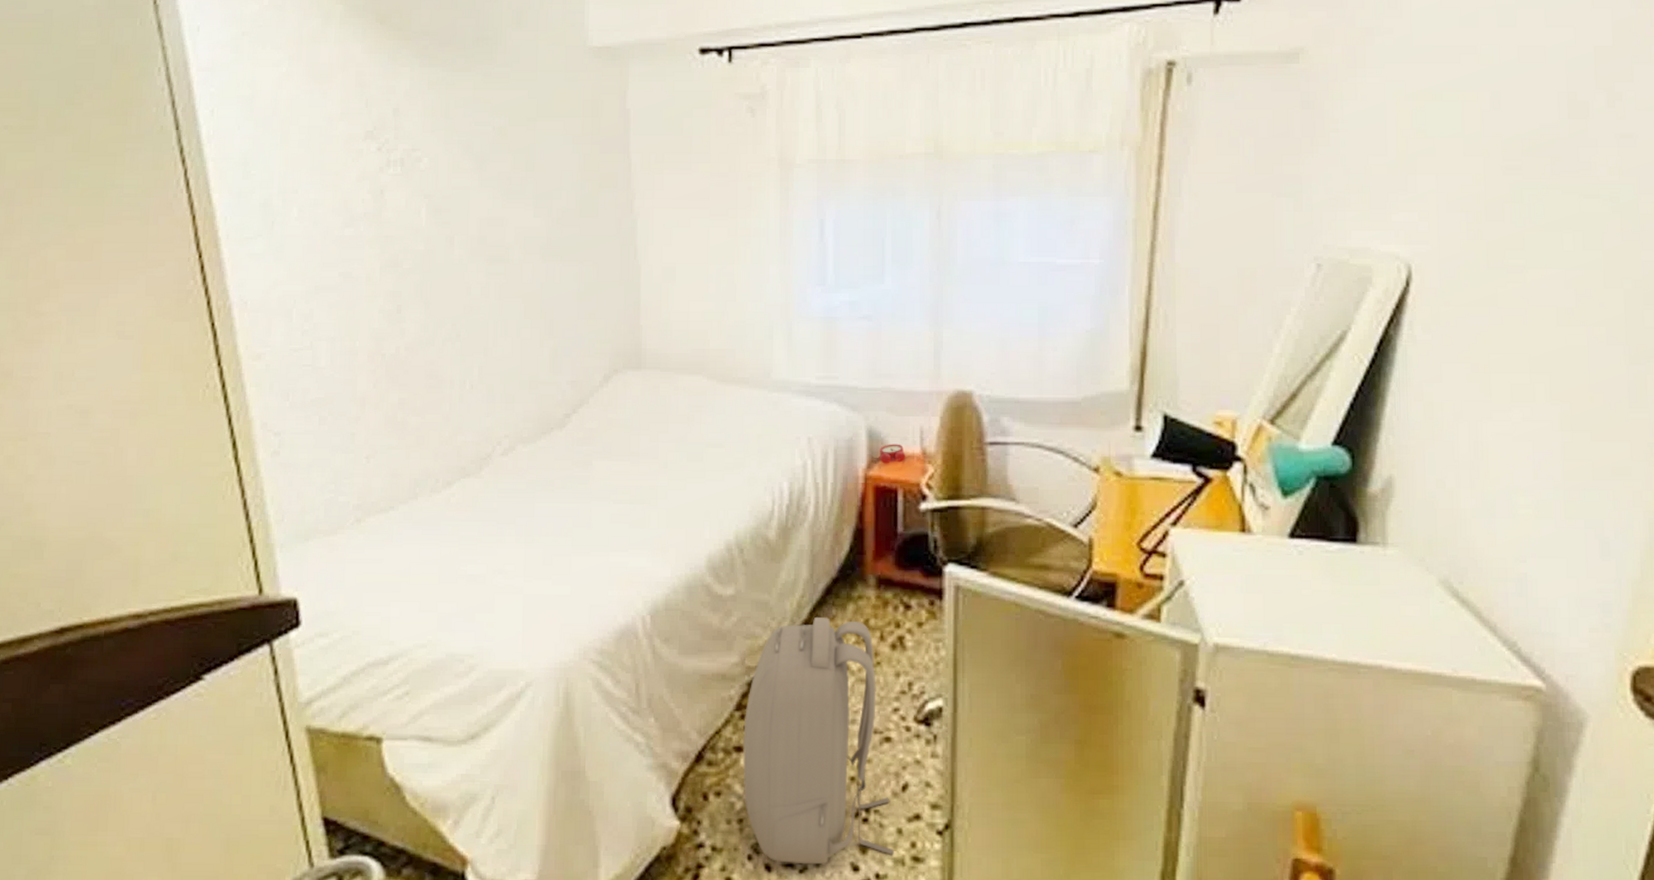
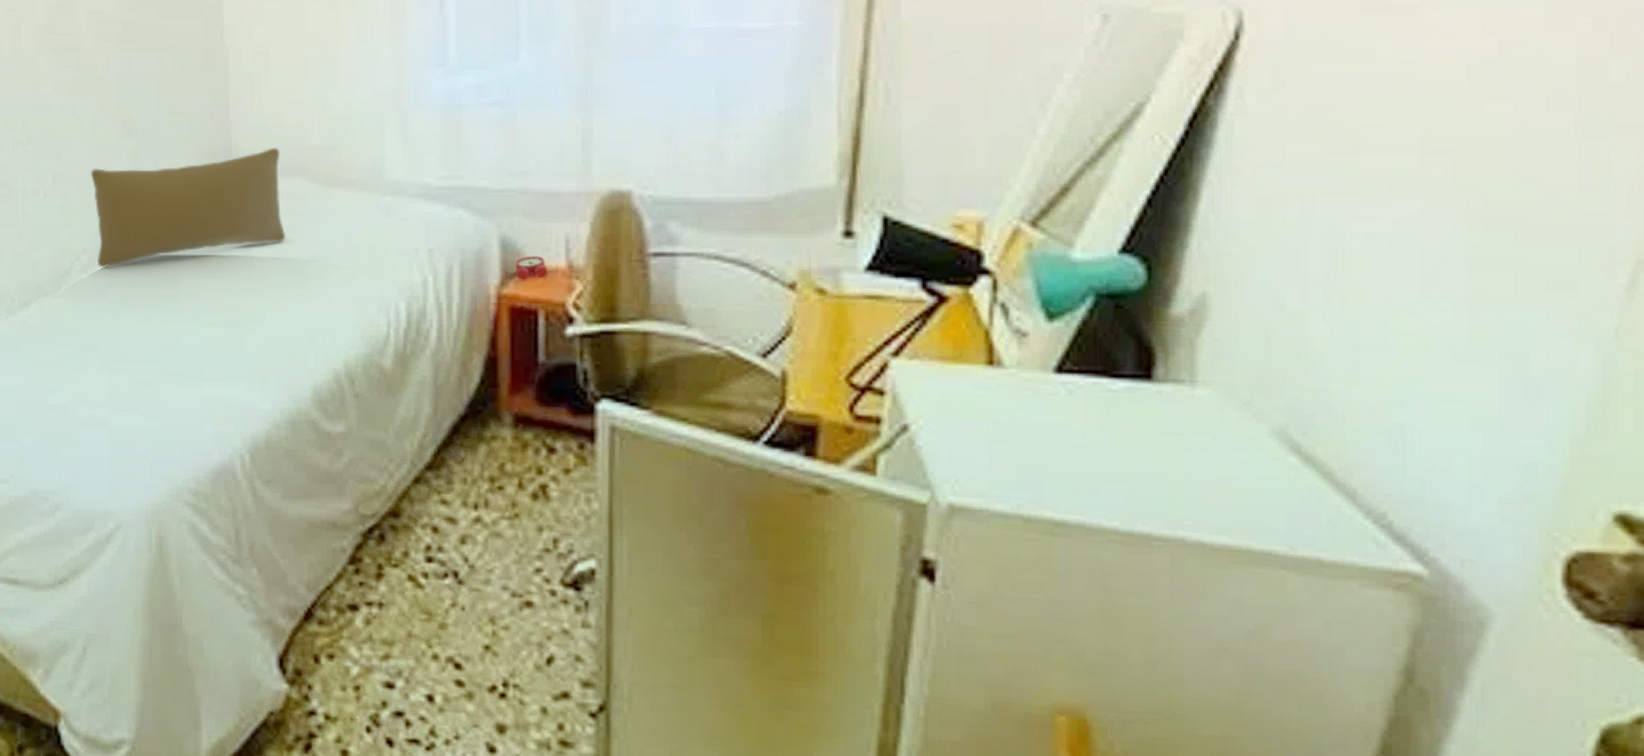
pillow: none [514,348,686,451] -> present [91,147,285,267]
backpack: present [743,616,894,865] -> none [358,459,537,743]

